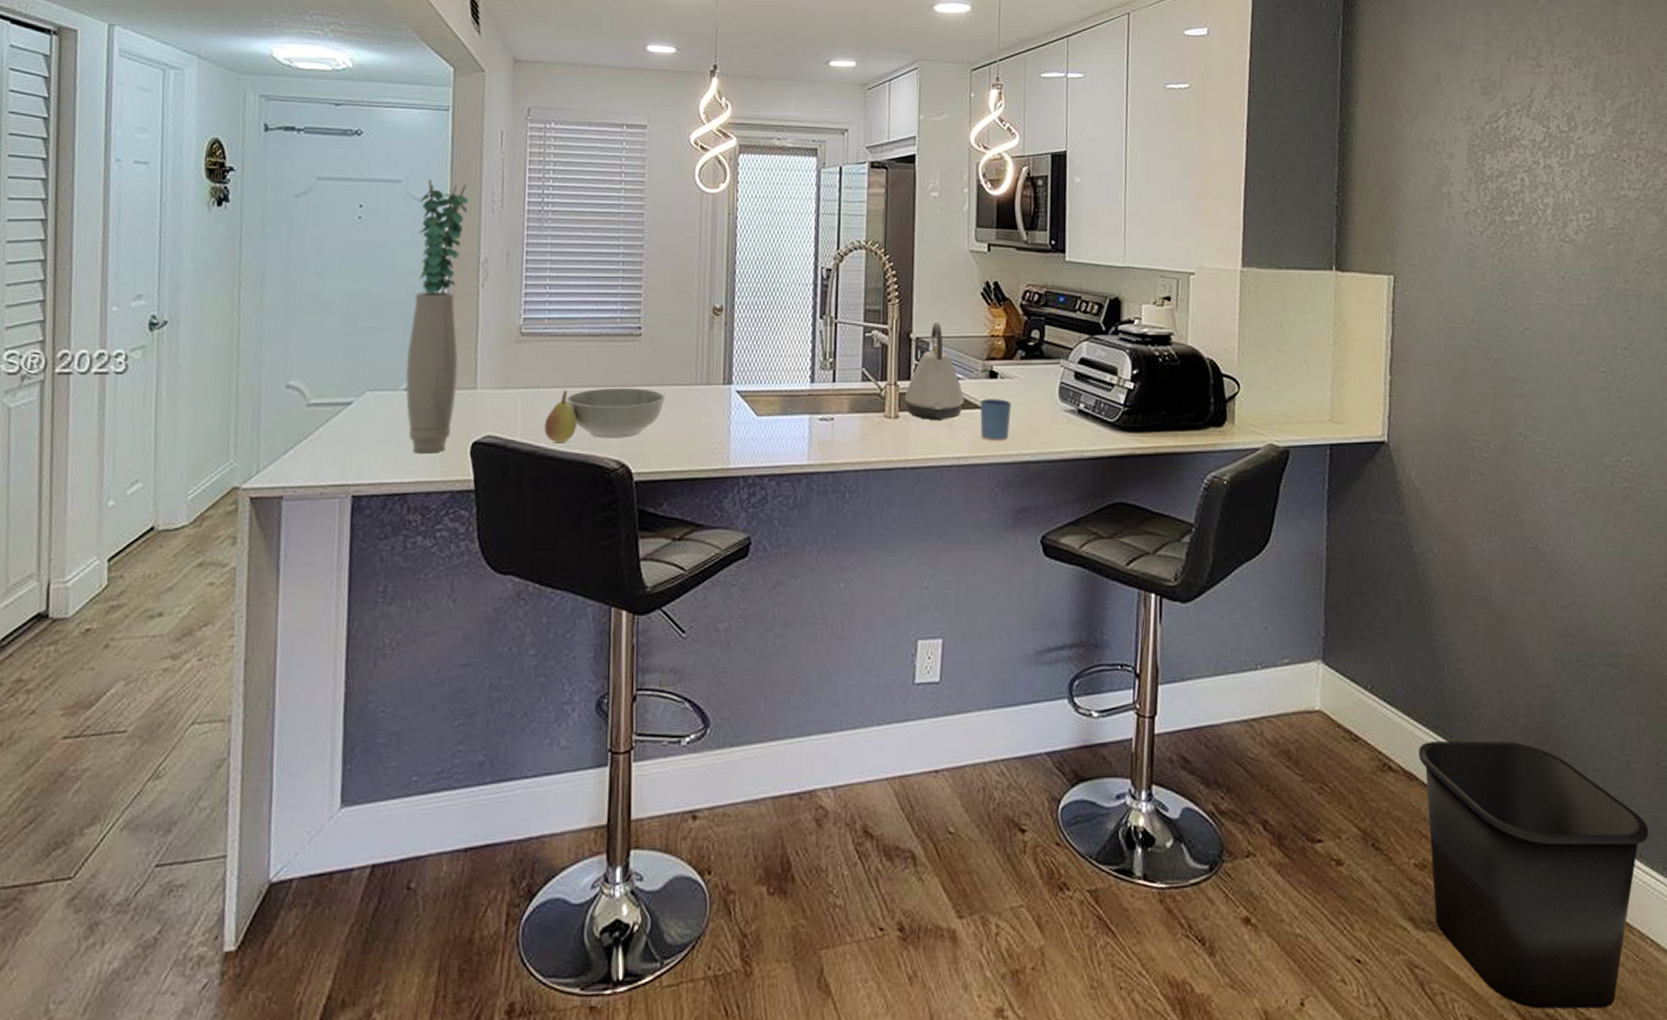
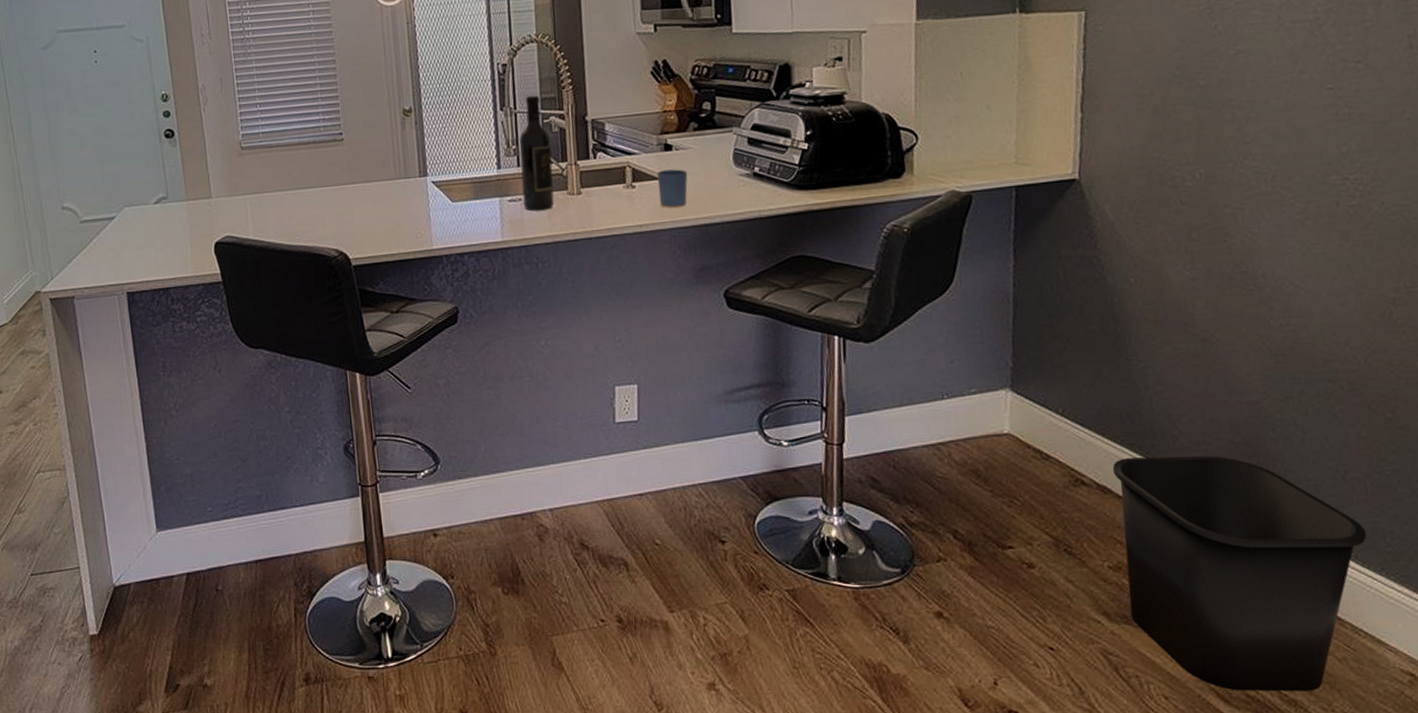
vase: present [405,180,469,454] -> none [142,22,197,255]
fruit: present [544,391,577,442] -> none [271,193,299,238]
bowl: present [566,387,666,439] -> none [286,186,371,232]
wine bottle: none [835,305,872,432] -> present [519,95,555,210]
kettle: present [904,322,964,421] -> none [585,103,642,194]

